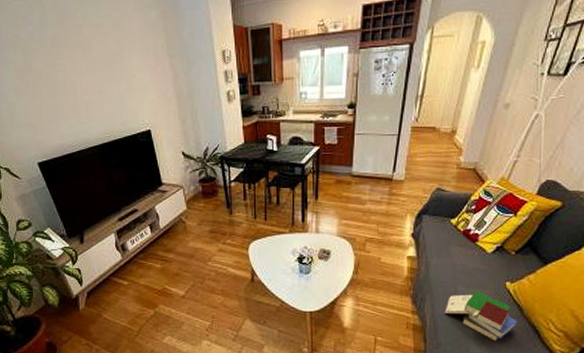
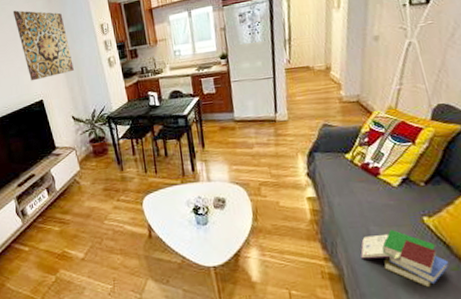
wall art: none [119,19,188,107] -> present [12,10,74,81]

